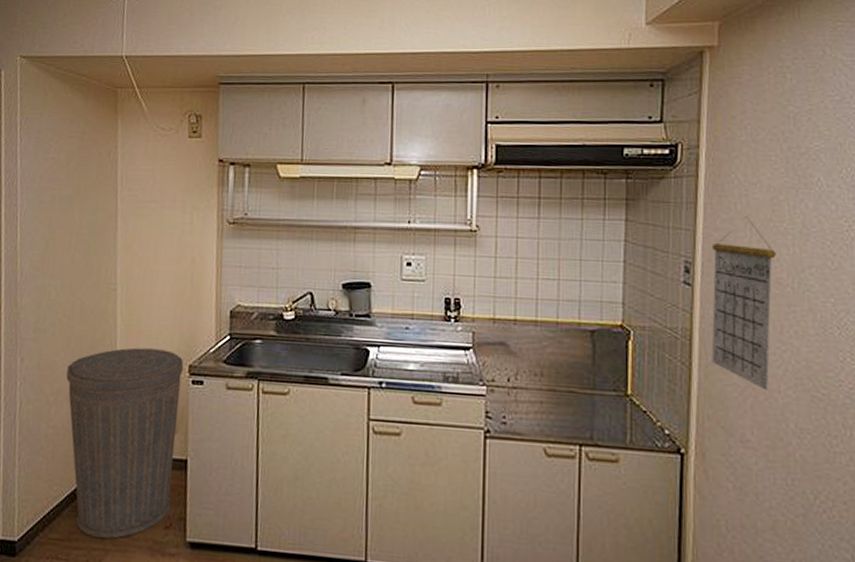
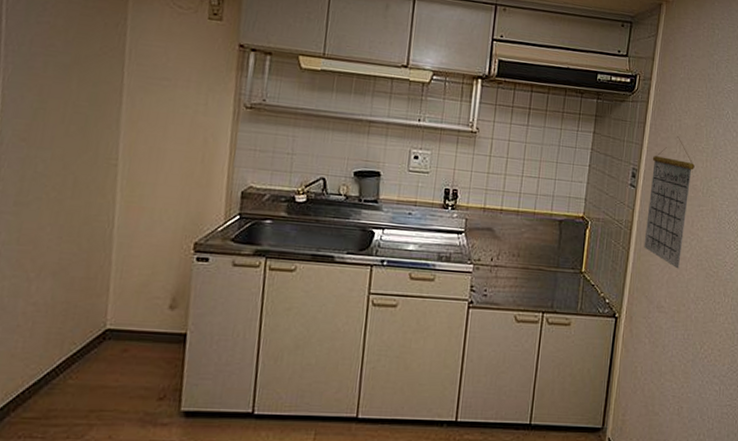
trash can: present [66,347,184,539] -> none [52,224,189,414]

